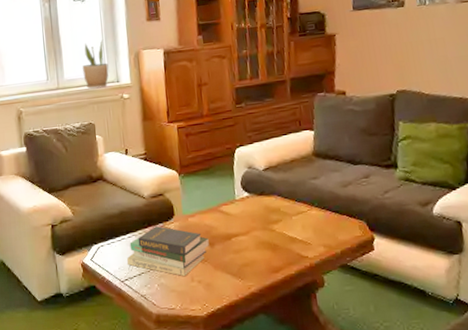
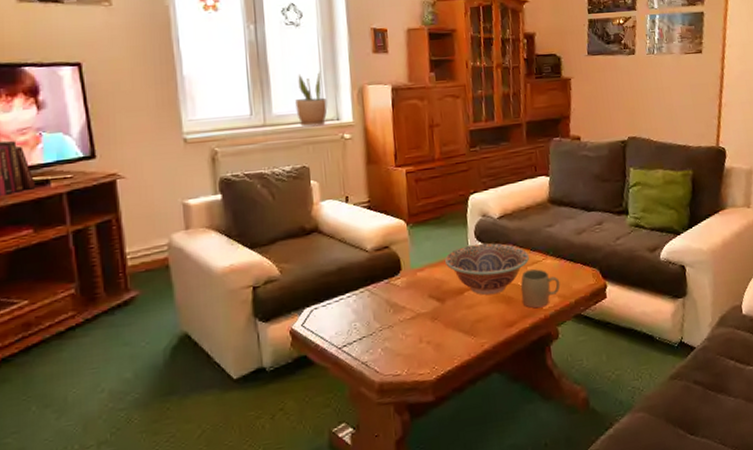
books: present [127,226,209,277] -> none [346,283,440,338]
decorative bowl: none [214,193,294,242] -> present [445,243,529,296]
mug: none [285,219,326,257] -> present [520,269,561,309]

